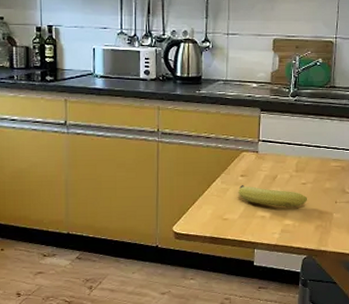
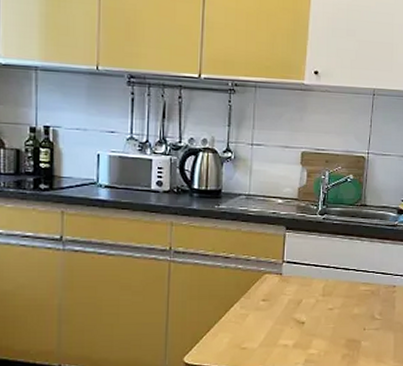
fruit: present [238,184,307,207] -> none [259,309,334,335]

